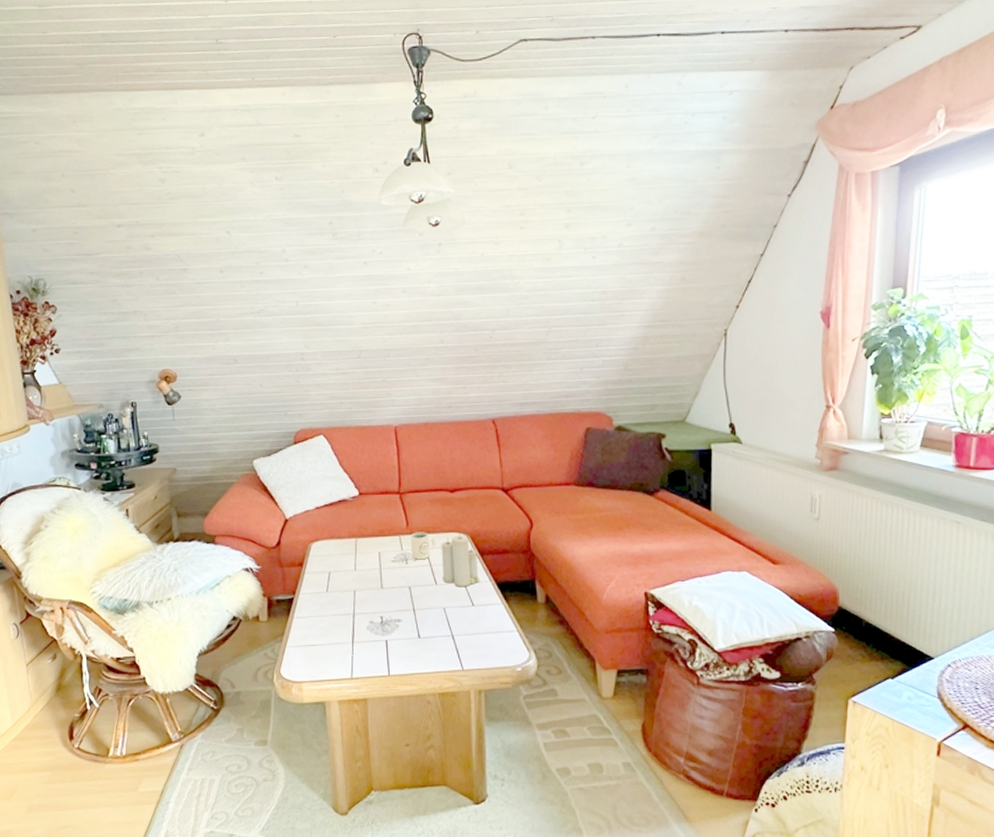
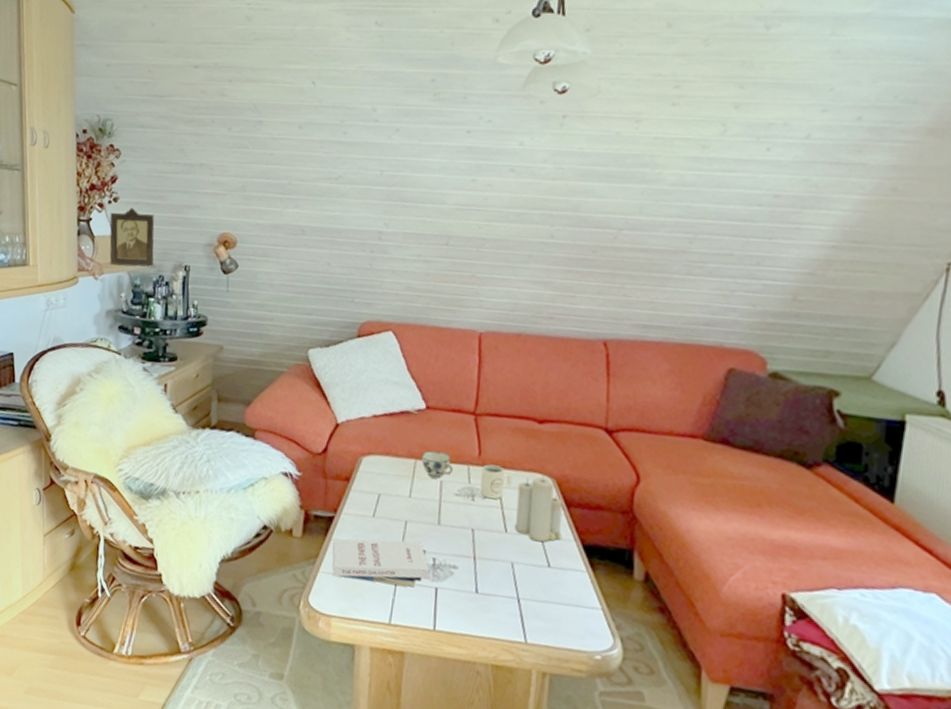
photo frame: none [54,357,101,410] -> present [109,208,155,267]
books: none [294,605,380,649] -> present [332,538,430,588]
teacup: none [360,528,388,551] -> present [421,450,454,479]

